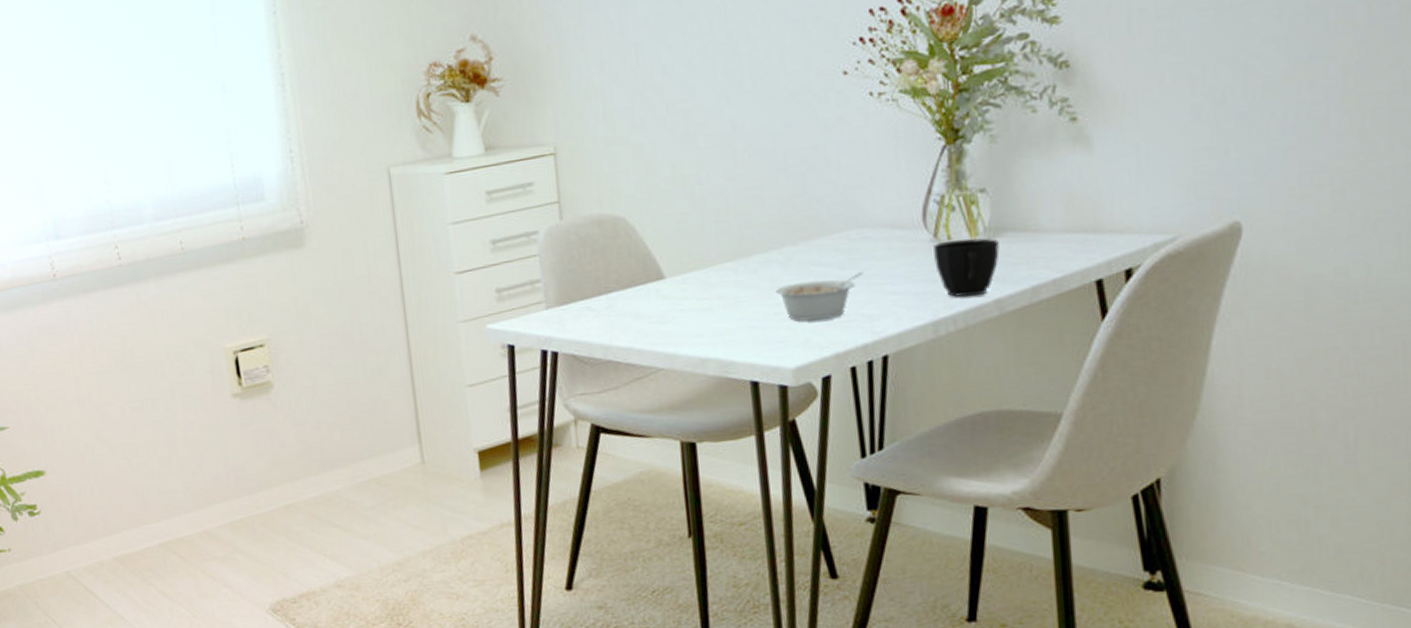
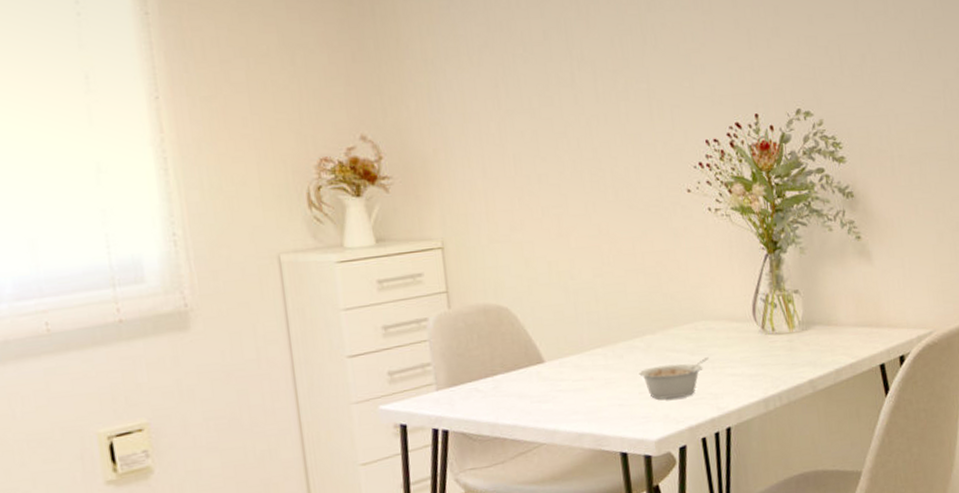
cup: present [933,238,1000,298] -> none [762,330,811,379]

